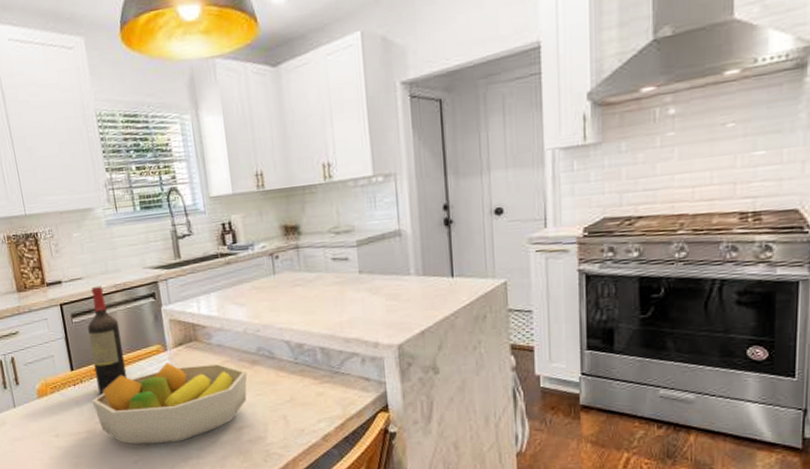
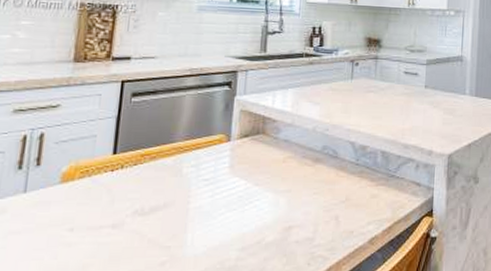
wine bottle: present [87,286,128,394] -> none [140,67,185,183]
fruit bowl: present [91,363,248,445] -> none [128,154,308,243]

